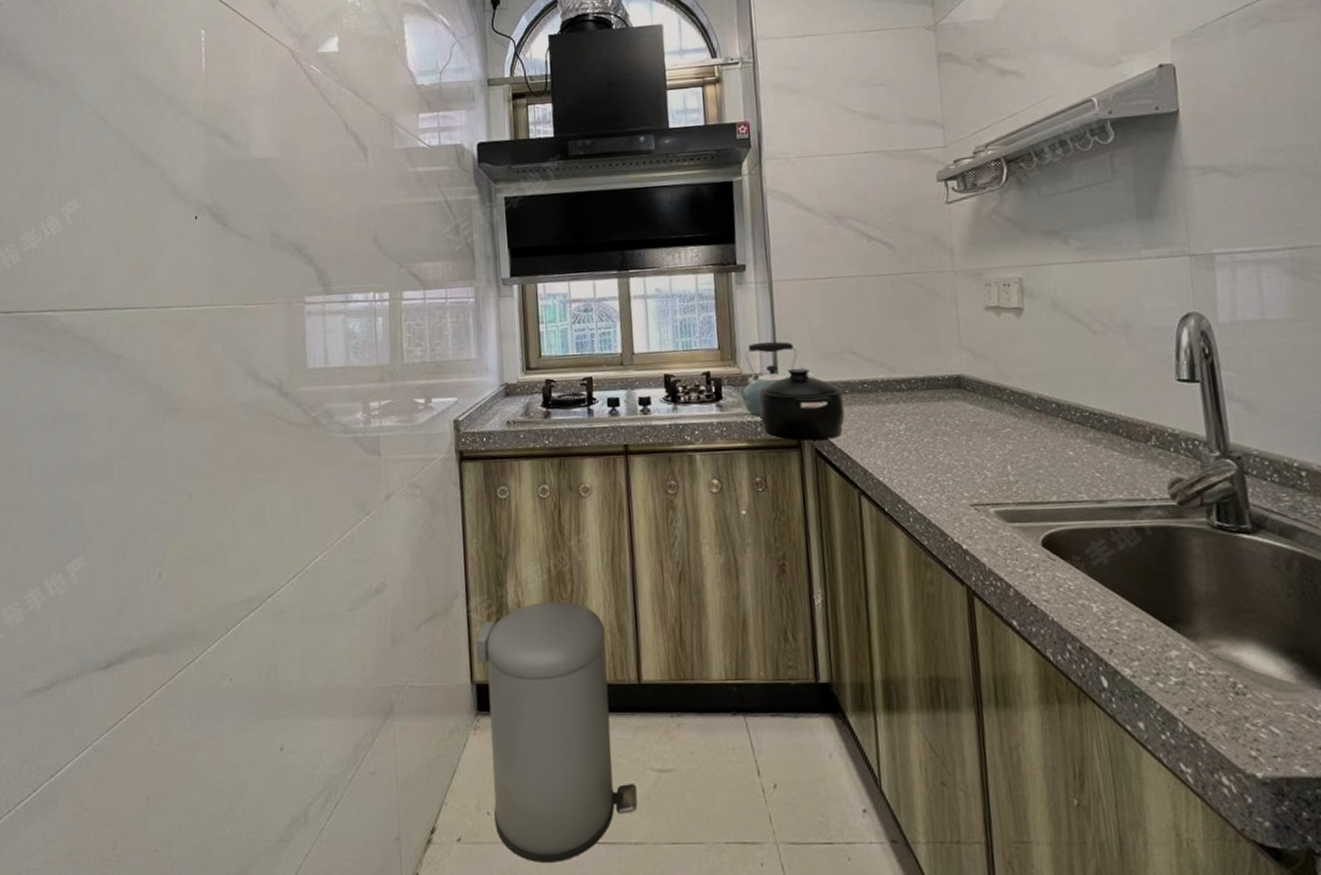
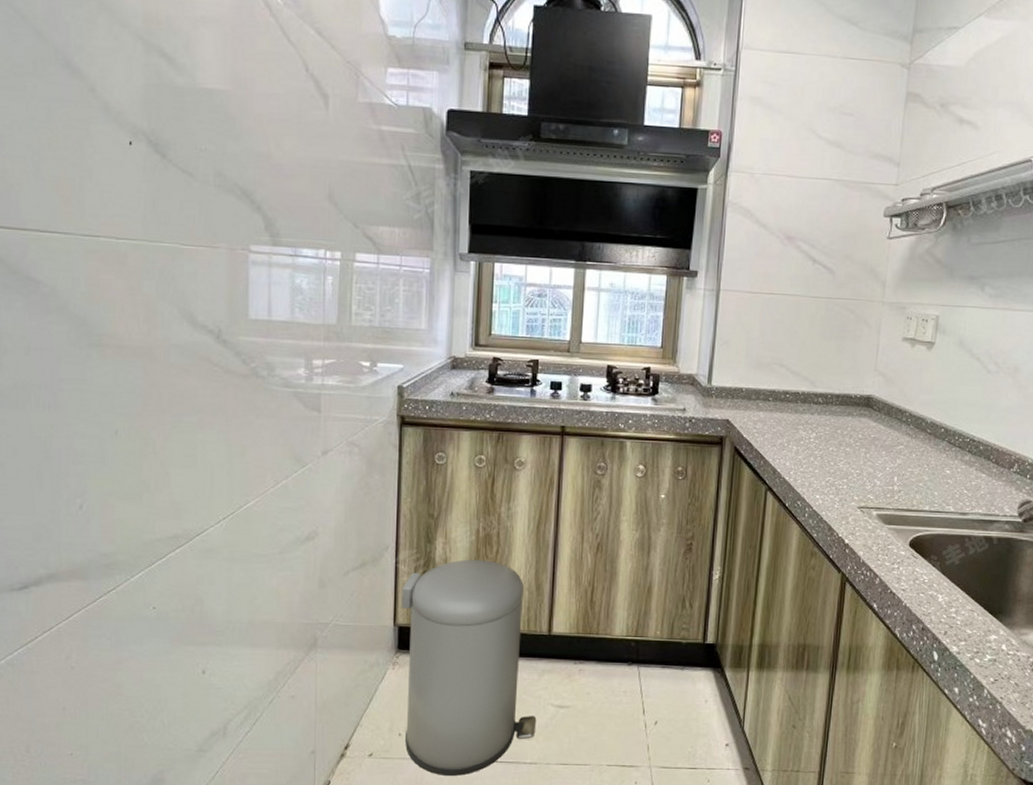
kettle: present [742,341,817,417] -> none [676,345,746,414]
saucepan: present [758,368,845,442] -> none [690,373,768,441]

